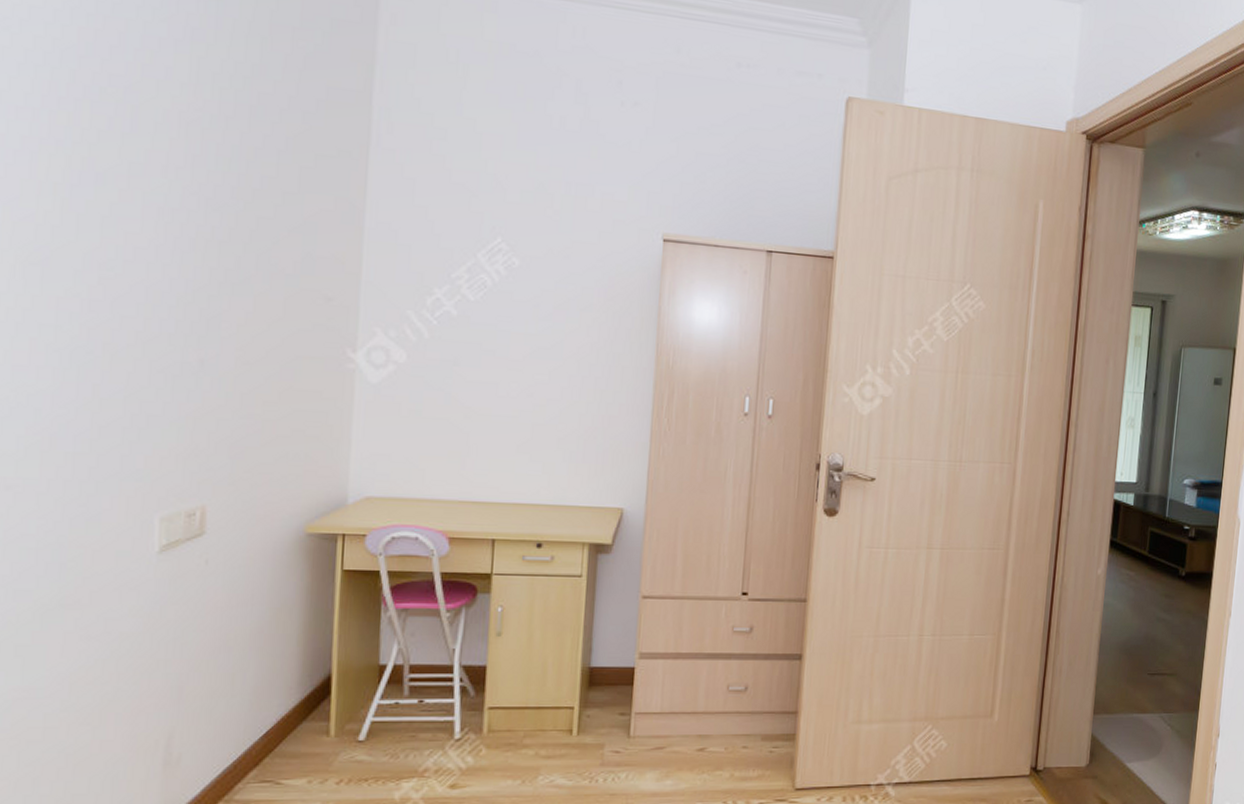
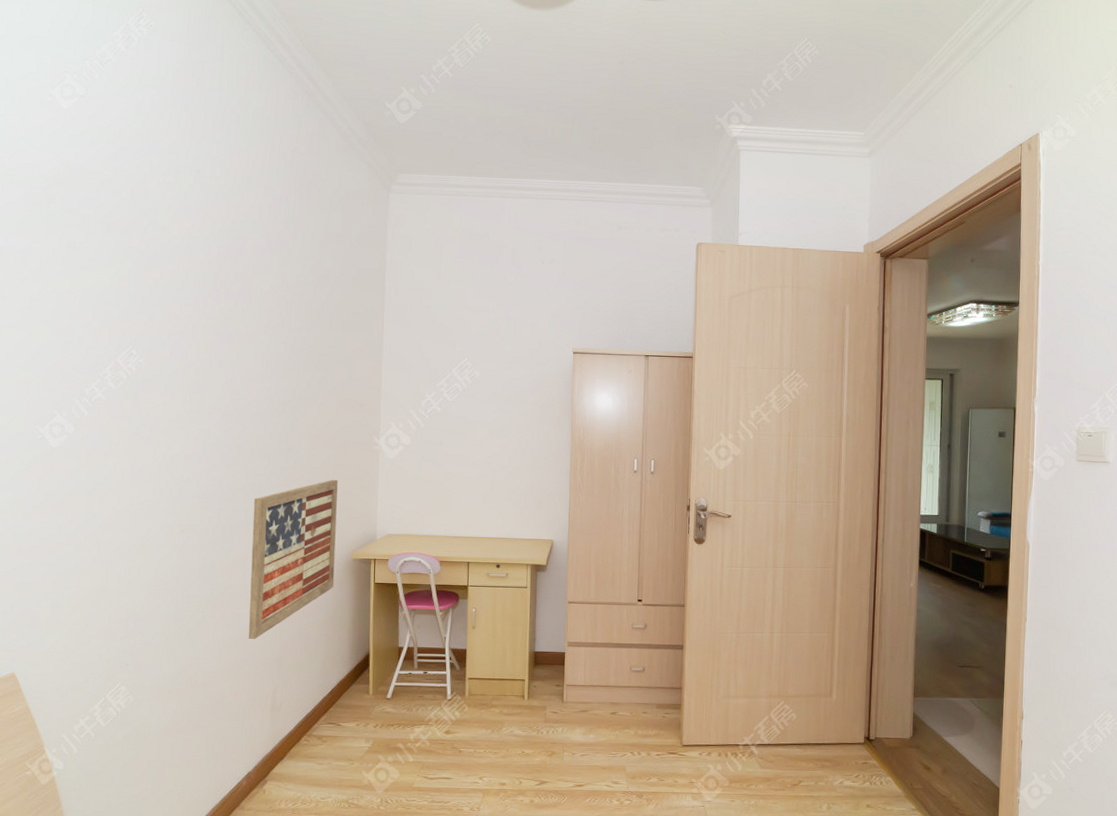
wall art: none [124,411,284,657] -> present [248,479,338,639]

